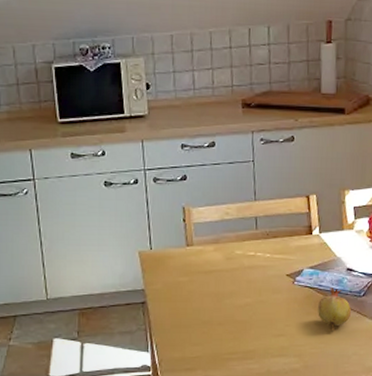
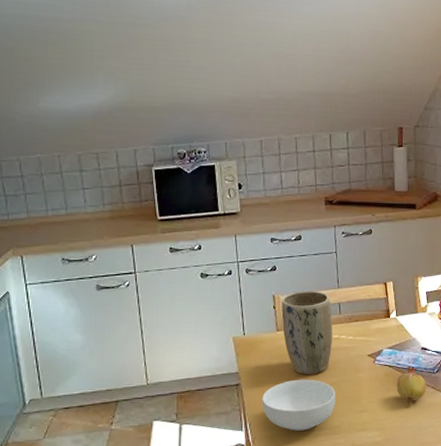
cereal bowl: none [169,299,250,354] -> present [262,379,335,431]
plant pot: none [192,203,248,295] -> present [281,290,333,375]

